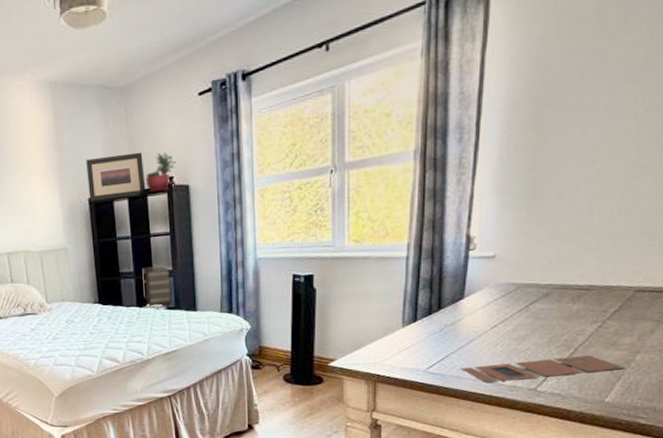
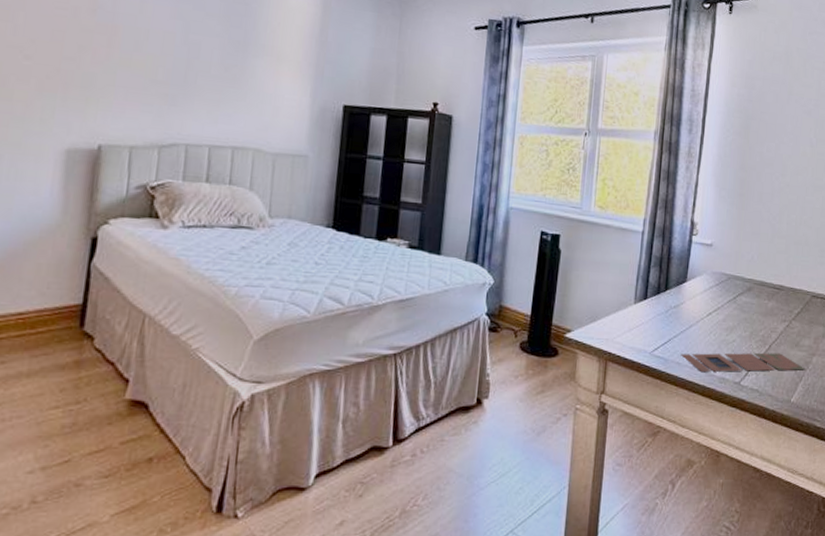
picture frame: present [86,152,146,202] -> none [344,63,410,116]
decorative box: present [142,265,171,306] -> none [385,195,418,243]
succulent plant: present [144,151,178,195] -> none [405,75,444,119]

